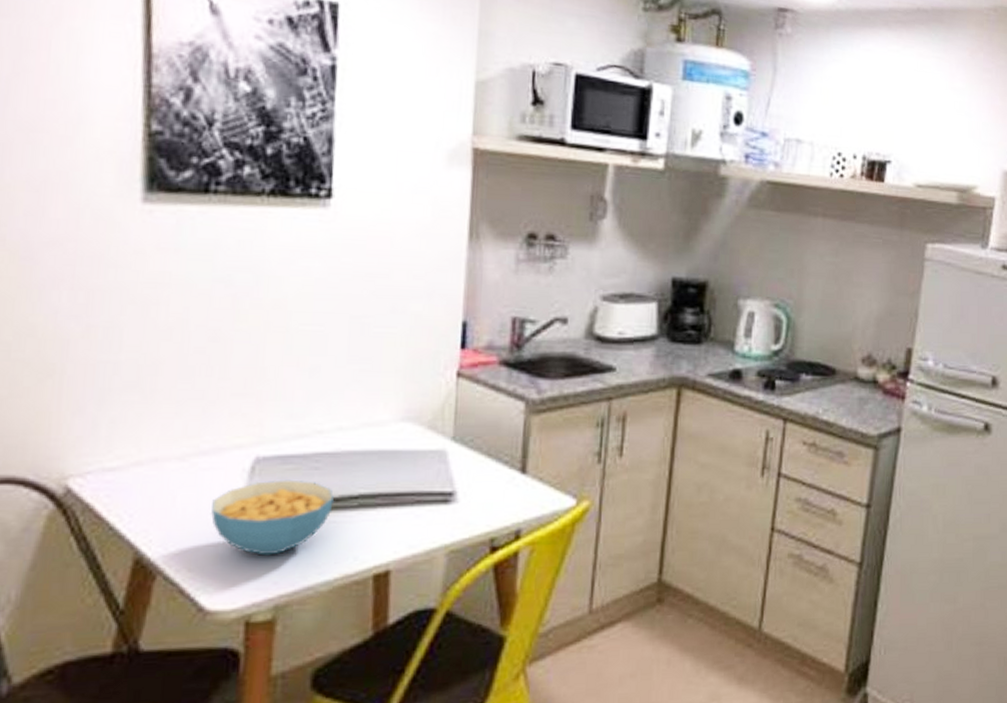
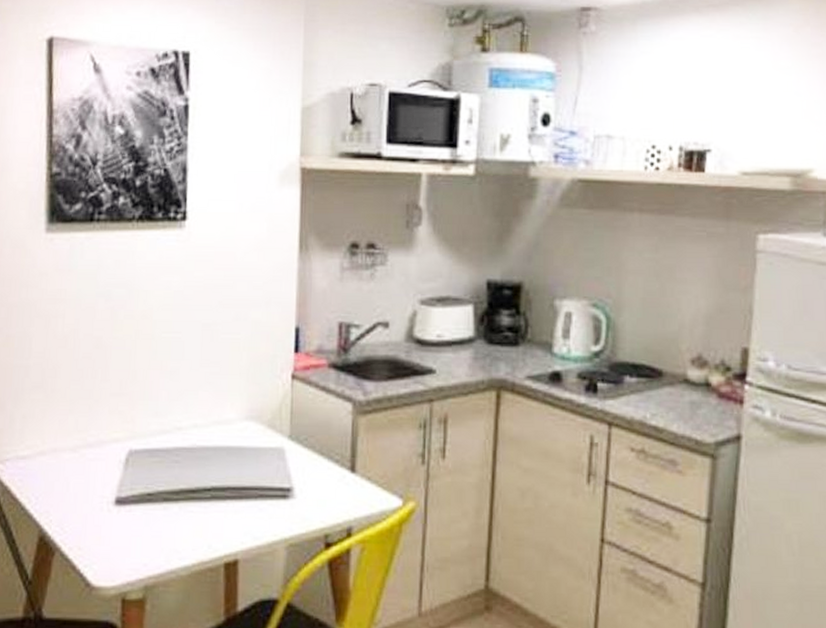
cereal bowl: present [210,479,335,556] -> none [95,471,192,540]

